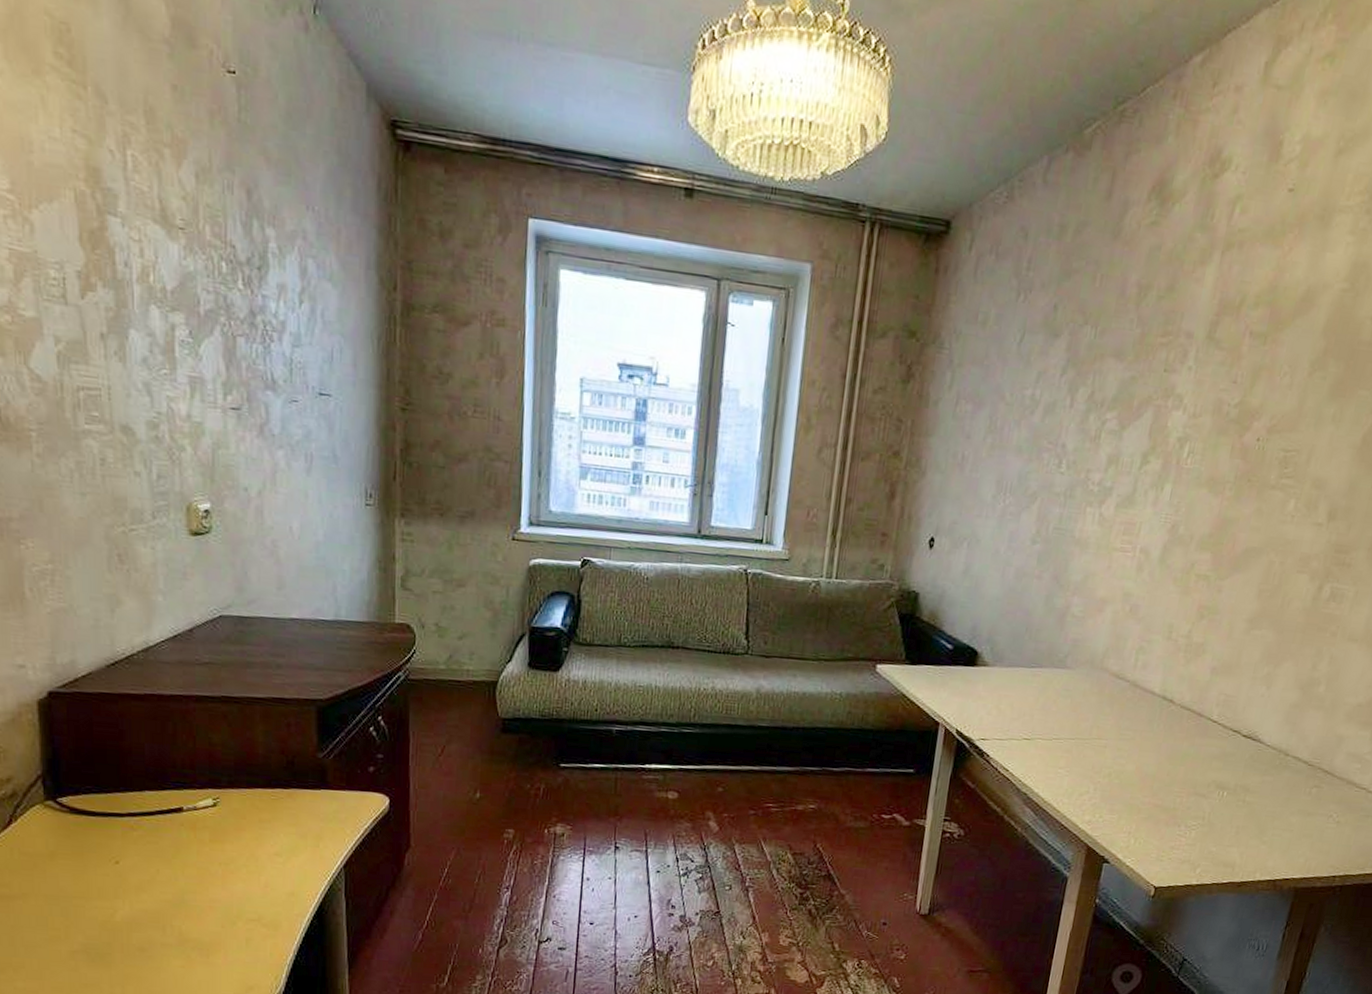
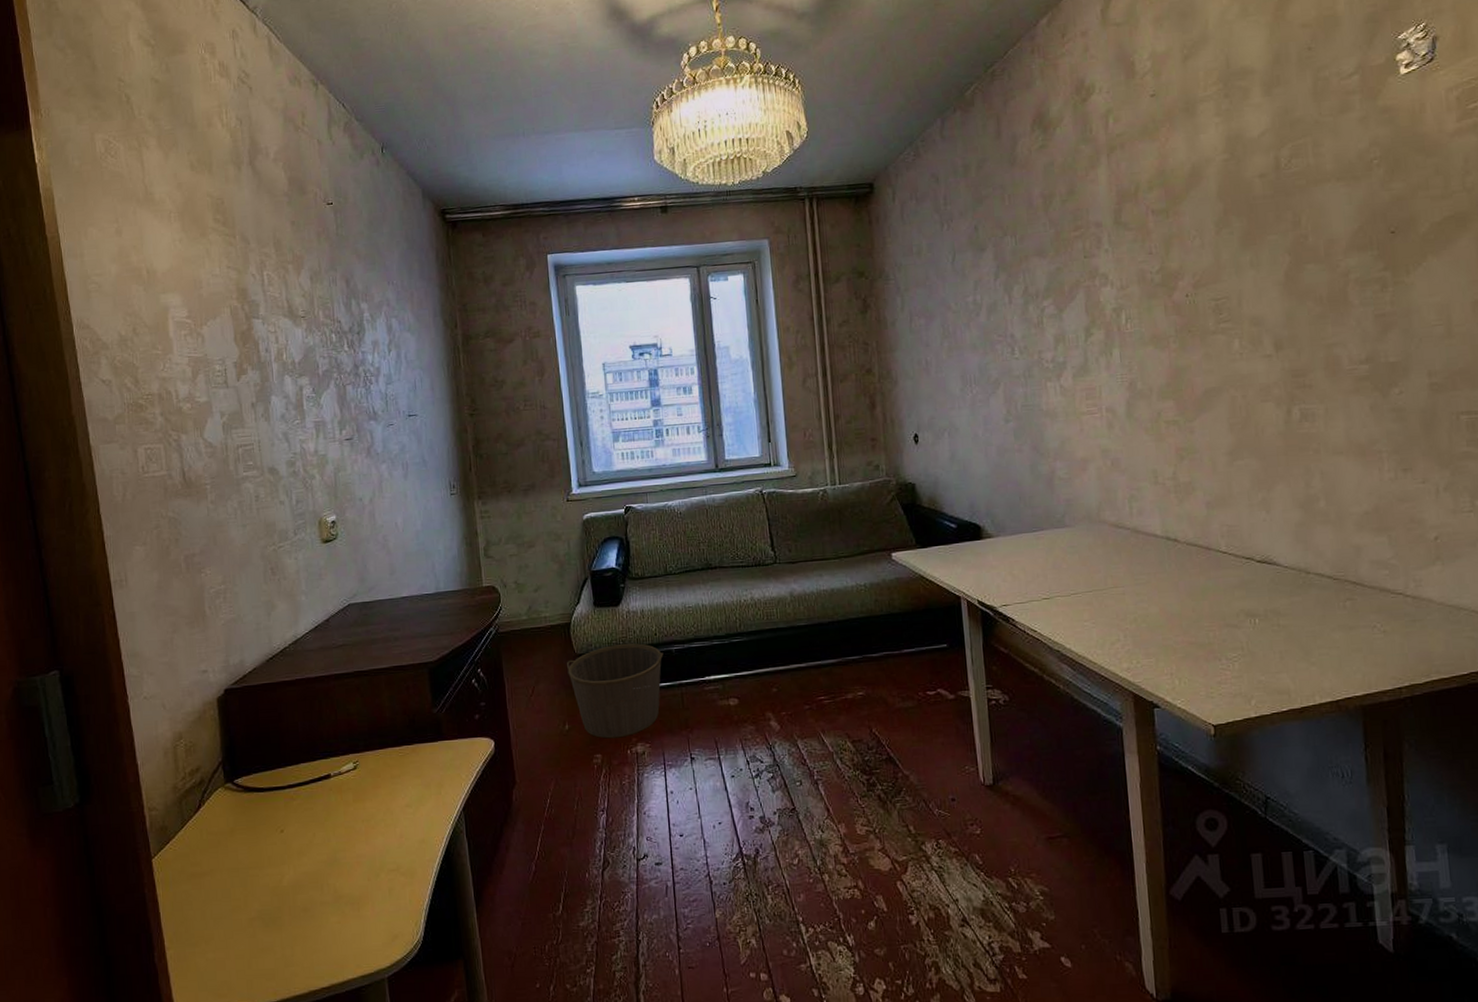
basket: none [487,714,602,815] -> present [567,643,663,739]

